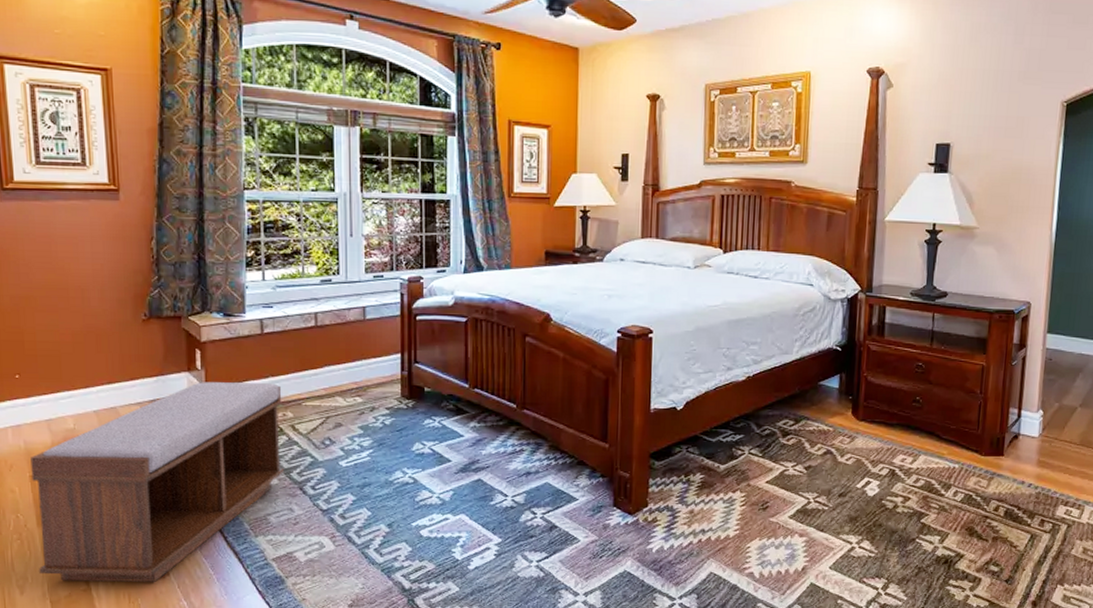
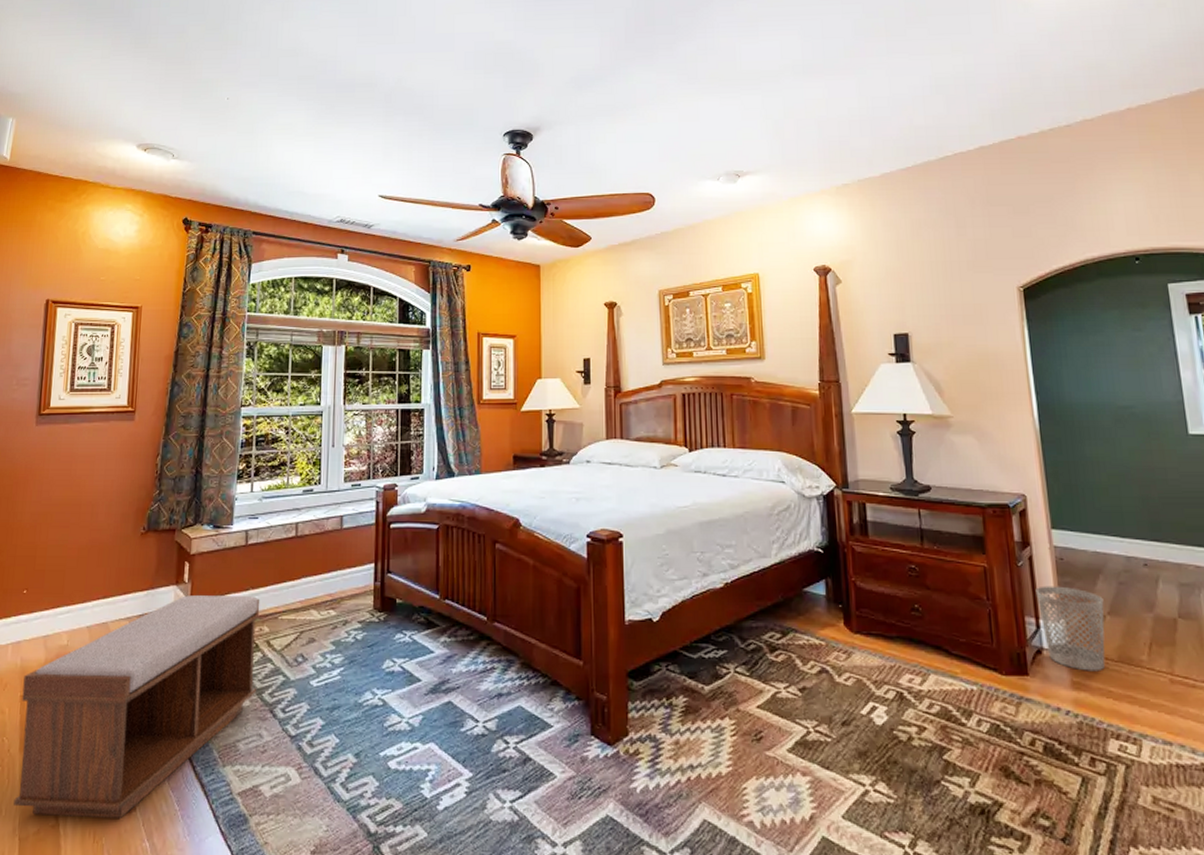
wastebasket: none [1022,382,1079,453] -> present [1035,586,1106,672]

